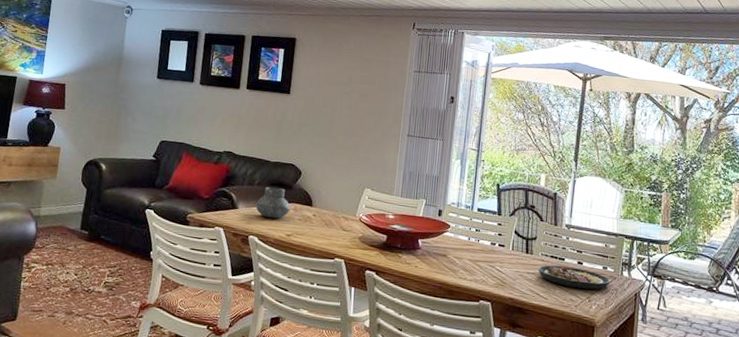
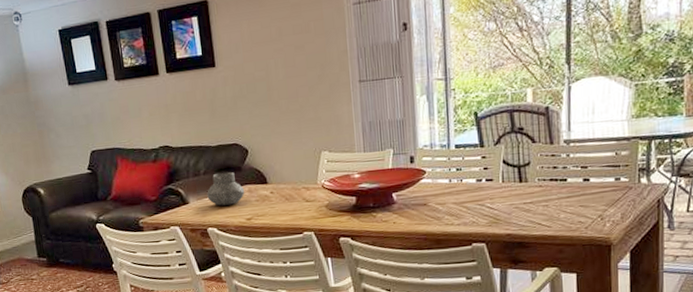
plate: present [538,265,610,290] -> none [536,186,626,209]

